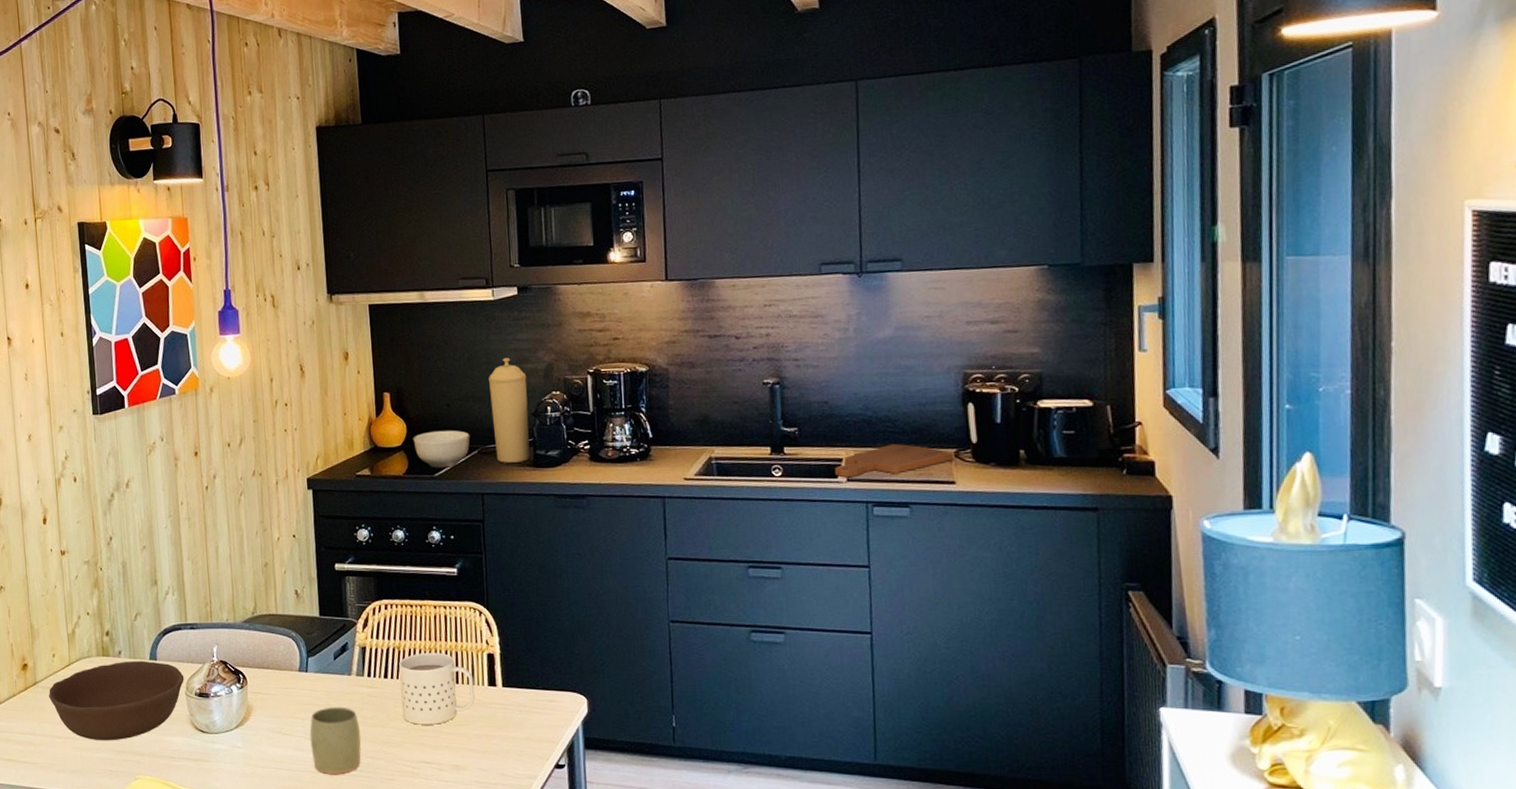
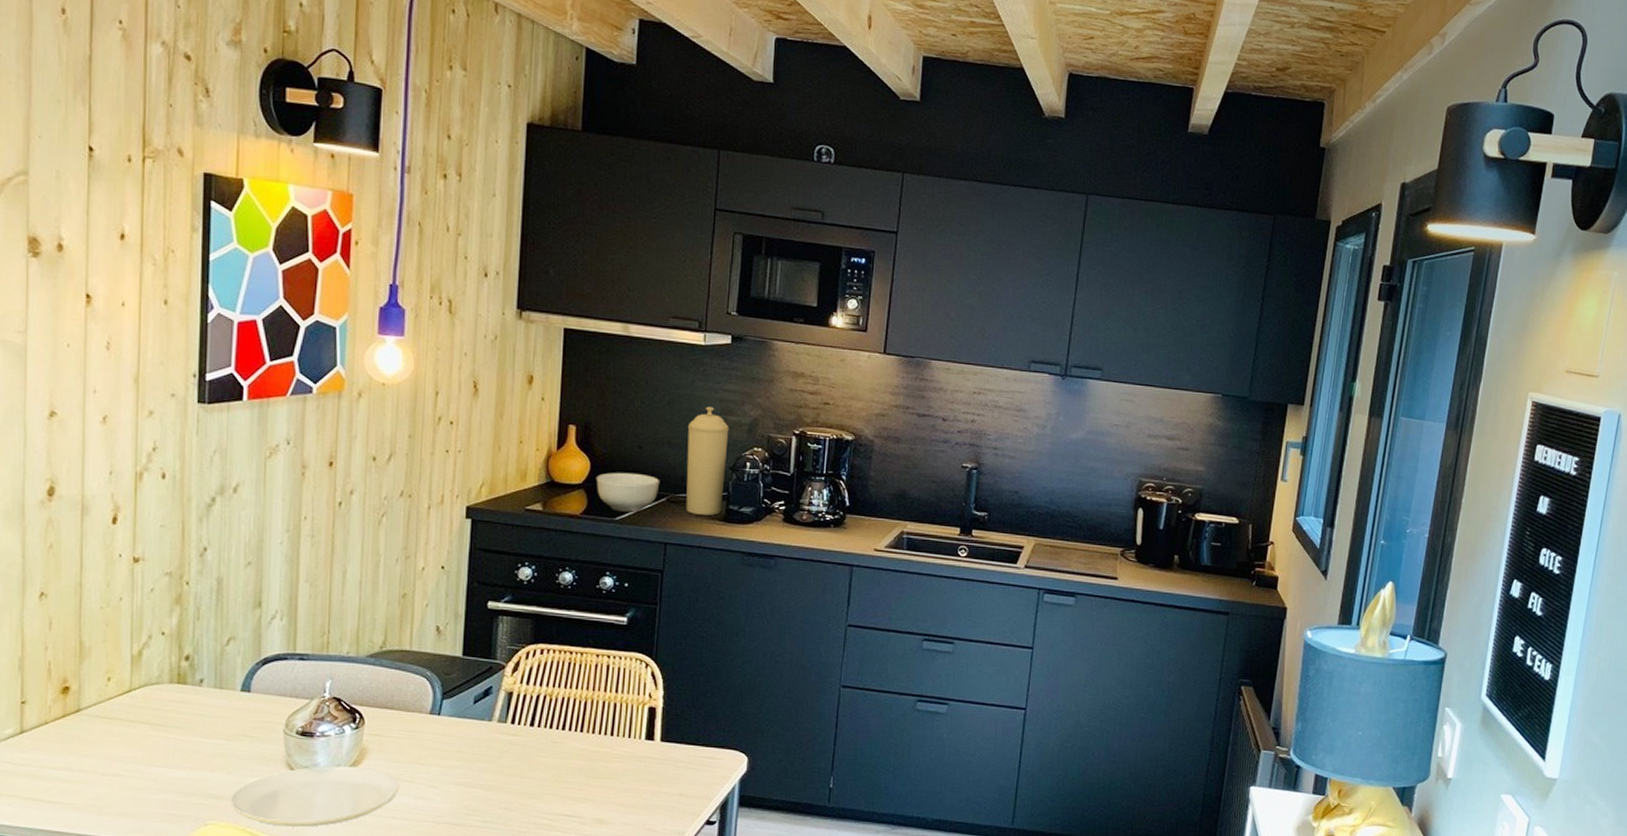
bowl: present [49,660,185,741] -> none [96,691,284,781]
plate: none [152,723,282,779] -> present [231,766,399,827]
mug: present [309,706,362,774] -> none [433,753,496,825]
mug: present [399,652,475,725] -> none [546,702,631,777]
cutting board: present [835,443,953,478] -> none [1015,537,1119,566]

